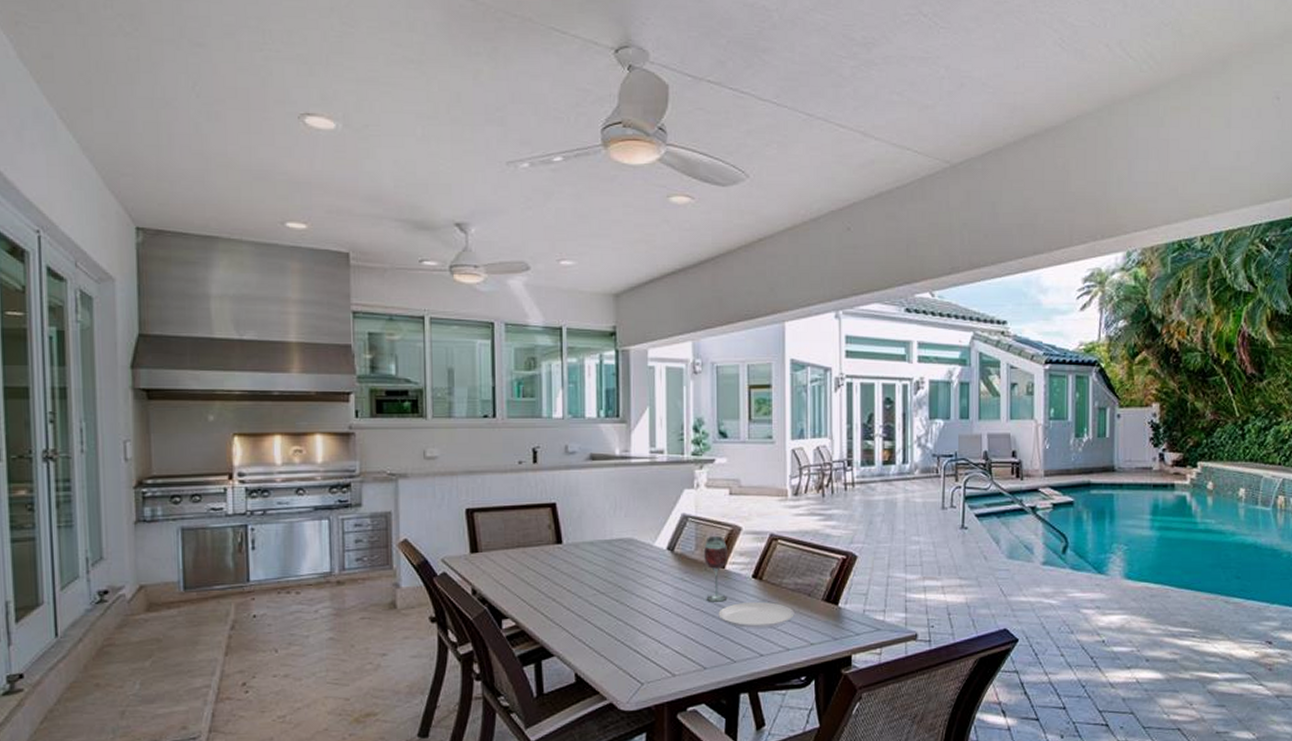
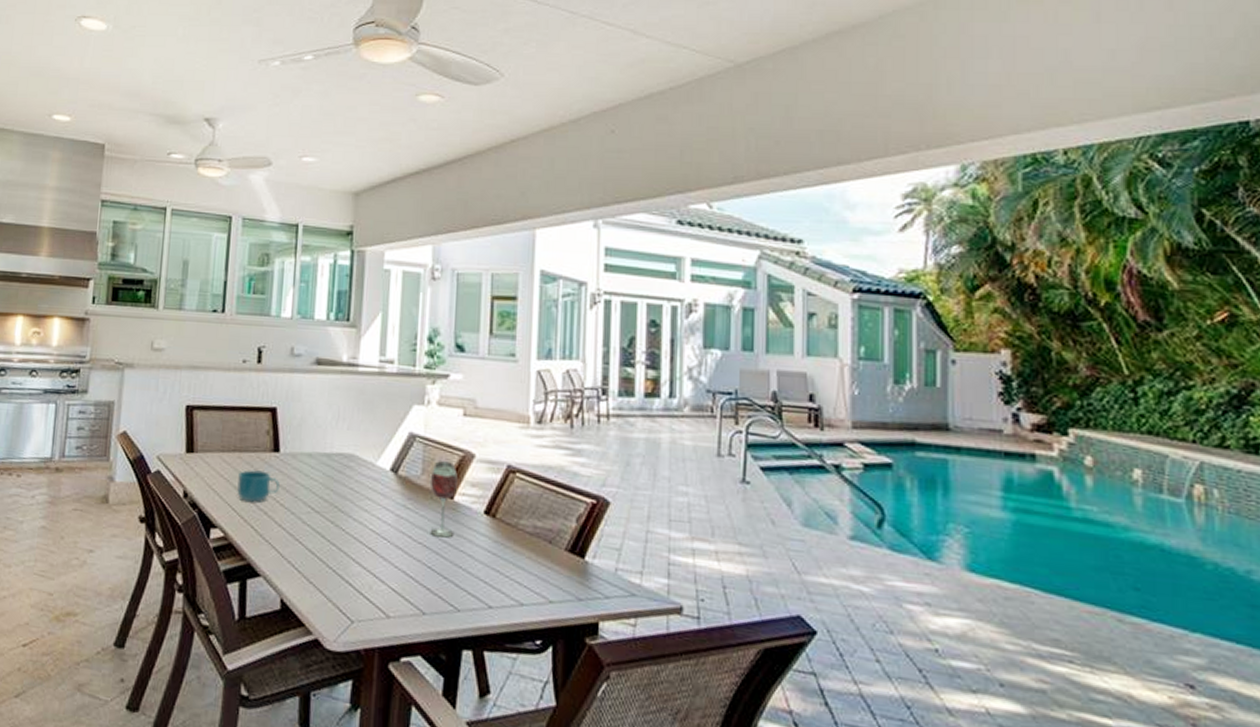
cup: none [524,561,565,592] -> present [237,469,280,503]
plate: present [718,602,794,629] -> none [443,541,532,576]

